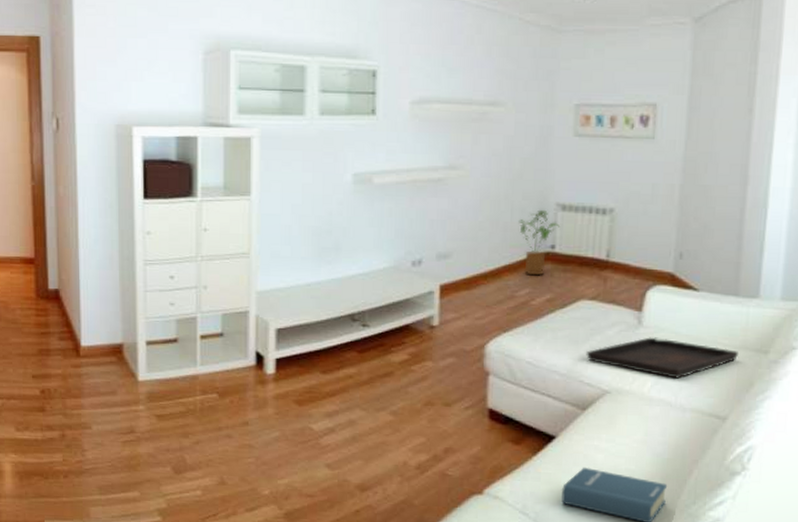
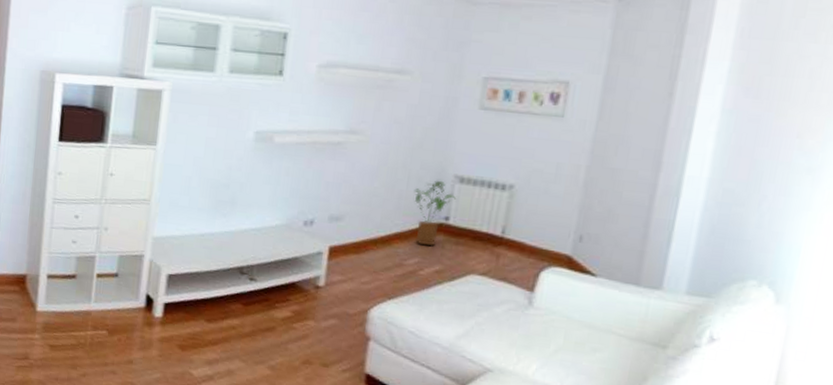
serving tray: present [586,337,738,379] -> none [471,319,634,365]

